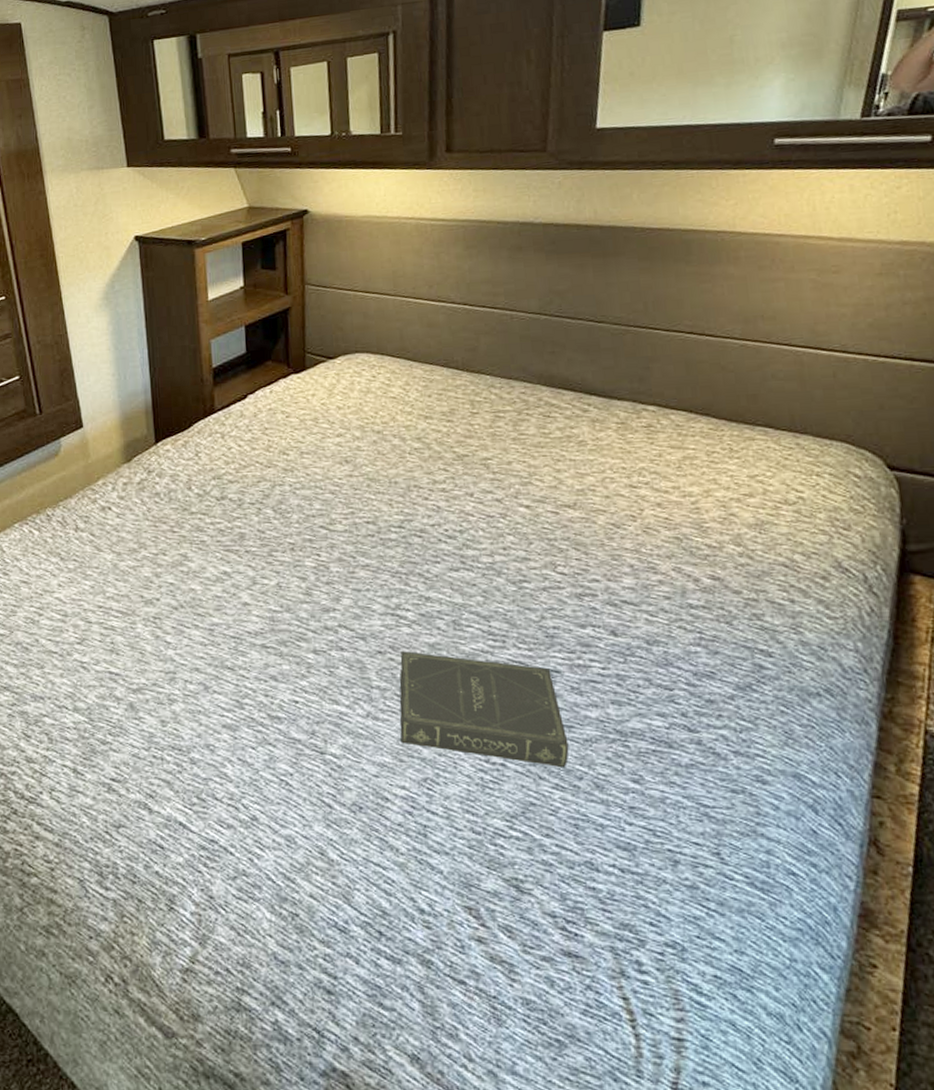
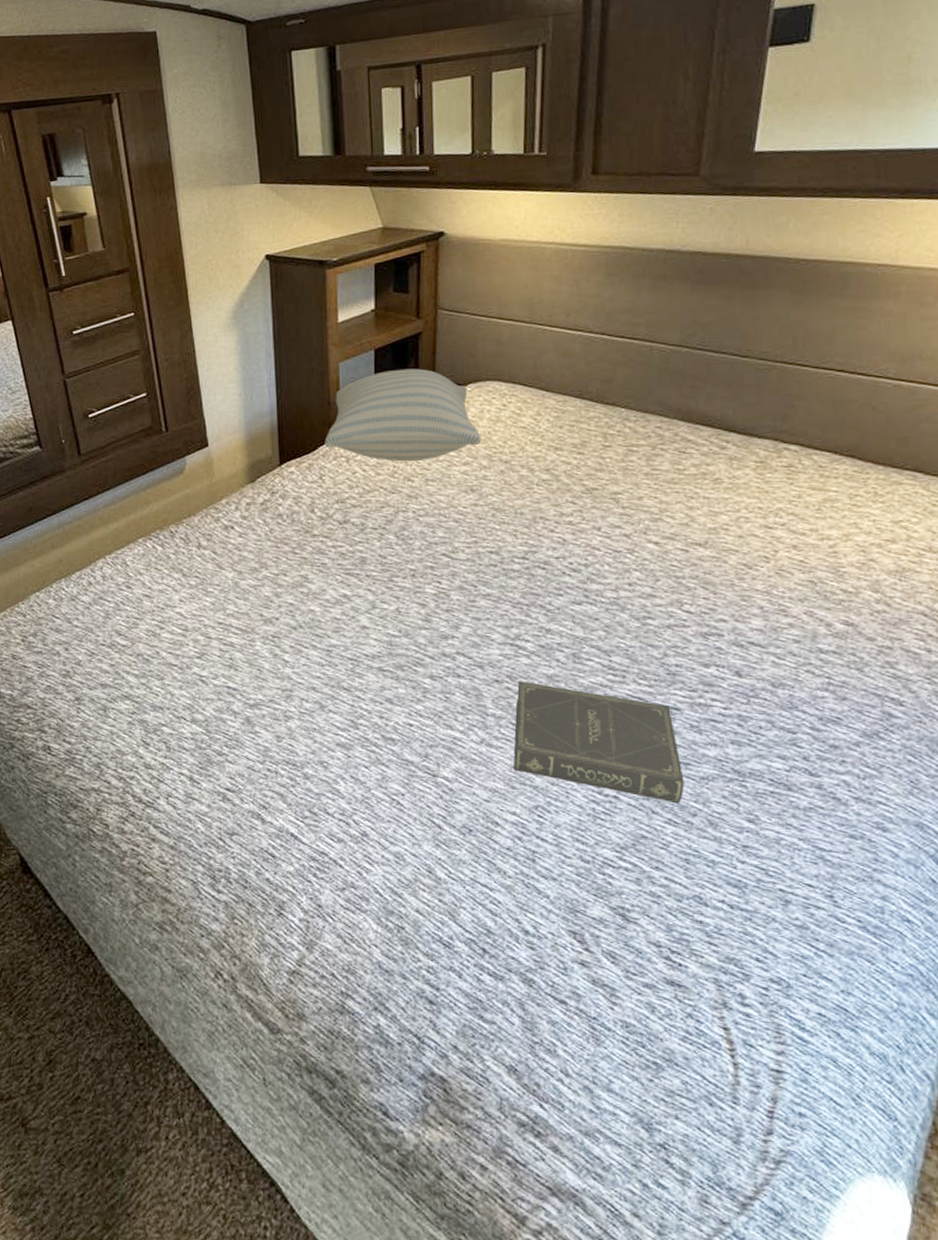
pillow: none [199,343,353,436] -> present [324,368,481,462]

